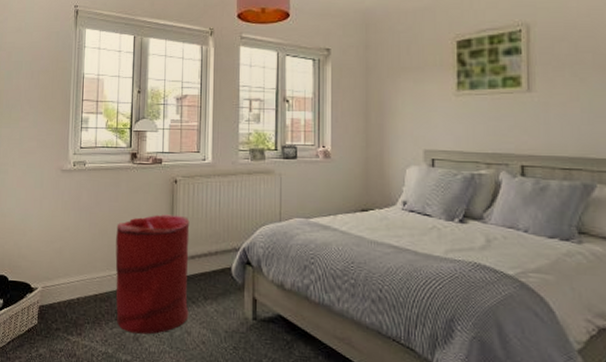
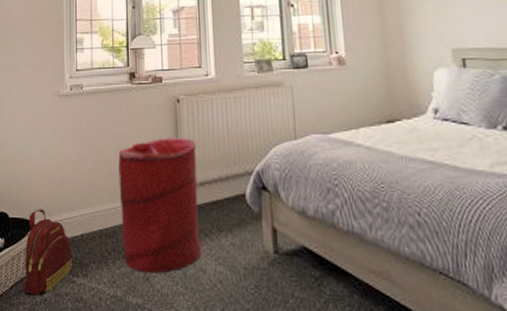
backpack: none [20,273,68,352] -> present [23,209,73,297]

